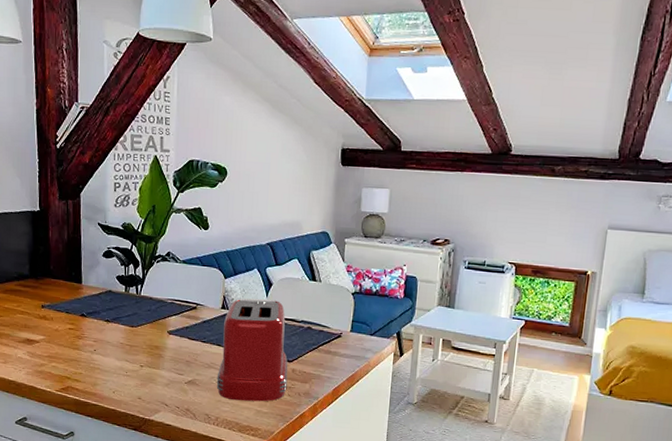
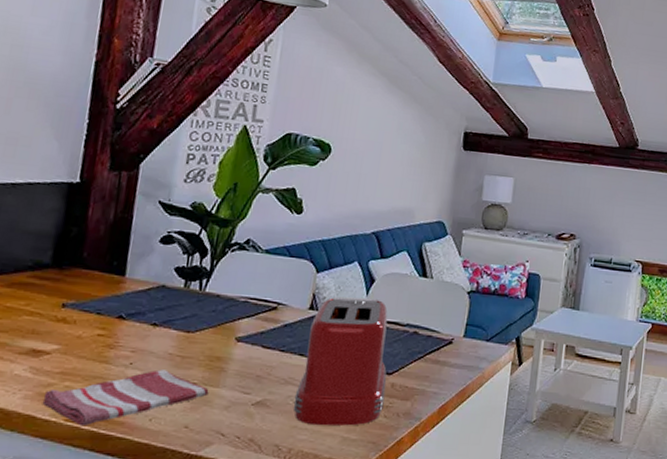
dish towel: none [39,355,153,396] -> present [42,369,209,427]

